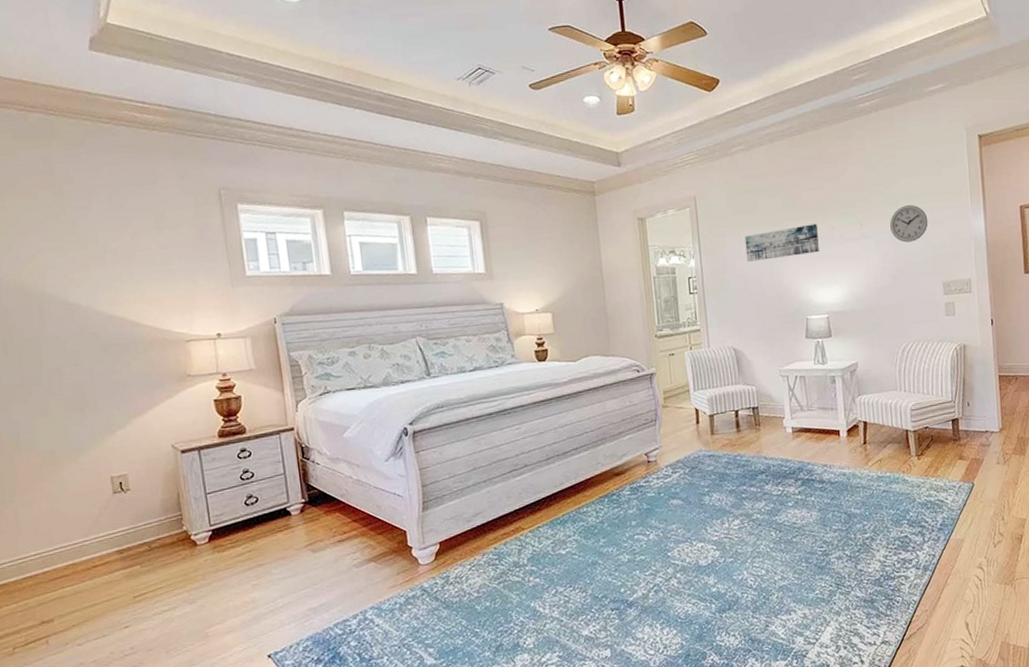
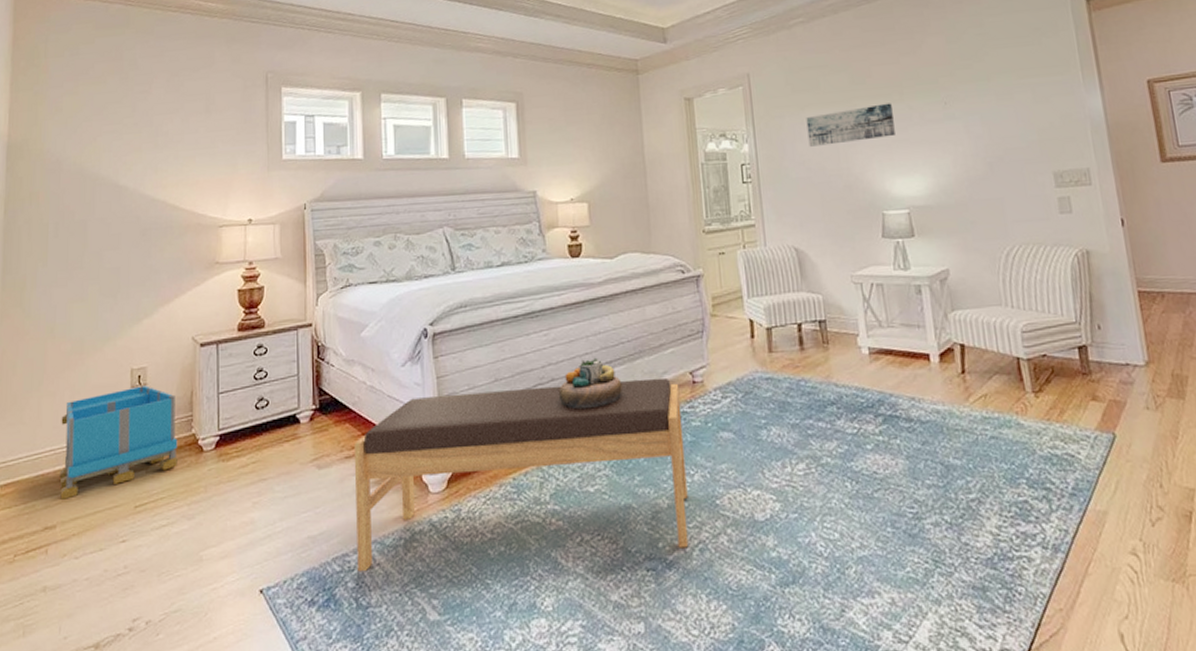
storage bin: none [42,491,172,597] -> present [59,385,178,500]
bench: none [345,459,646,633] -> present [353,377,689,572]
decorative bowl: none [531,445,588,489] -> present [558,357,622,410]
wall clock: present [889,205,928,243] -> none [980,80,1030,125]

